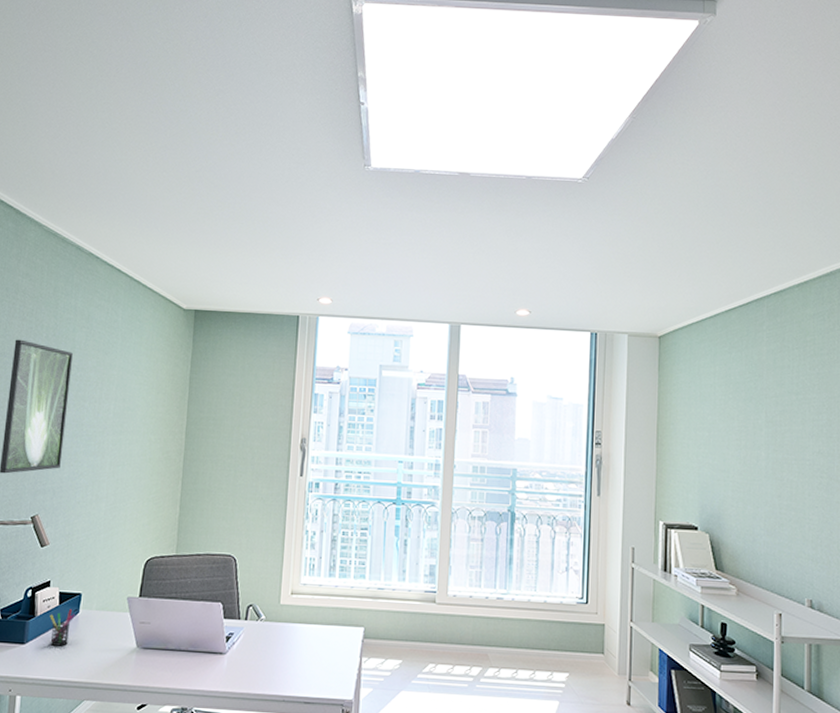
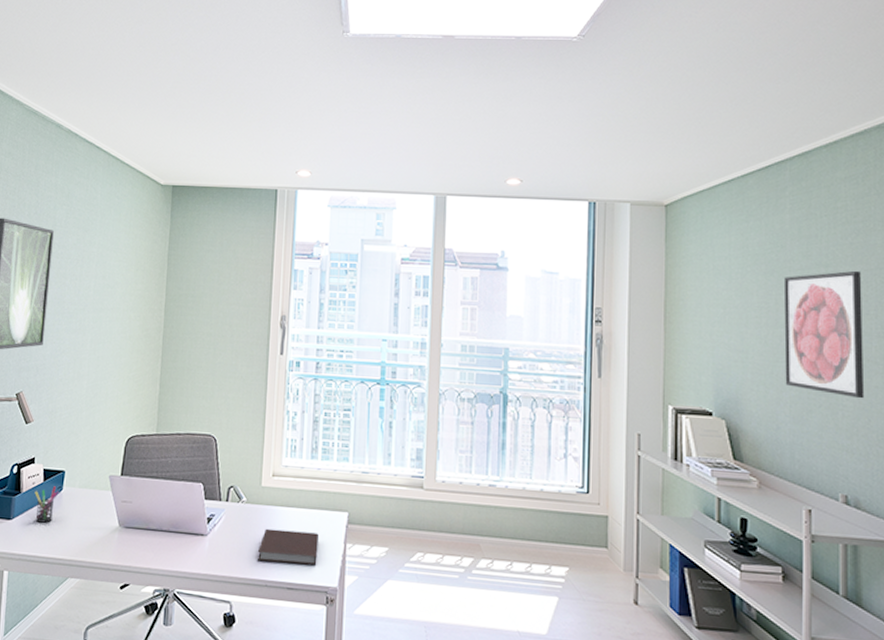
notebook: none [275,645,335,680] -> present [257,528,319,566]
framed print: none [760,398,828,513] -> present [783,270,865,399]

